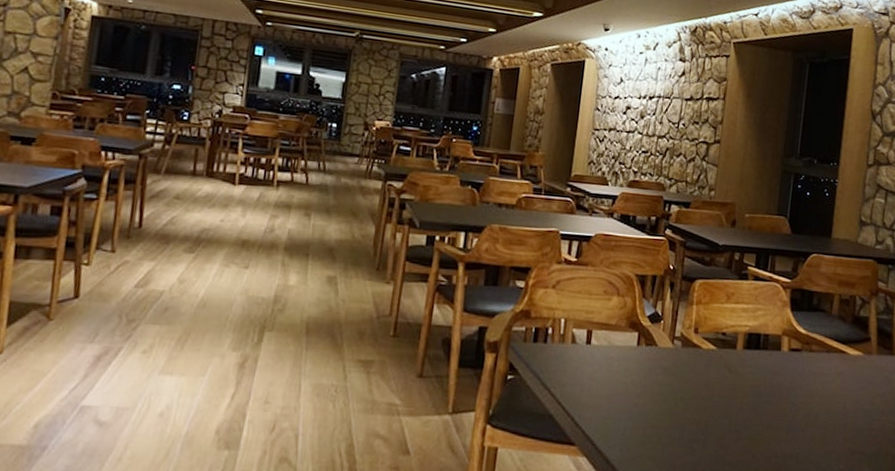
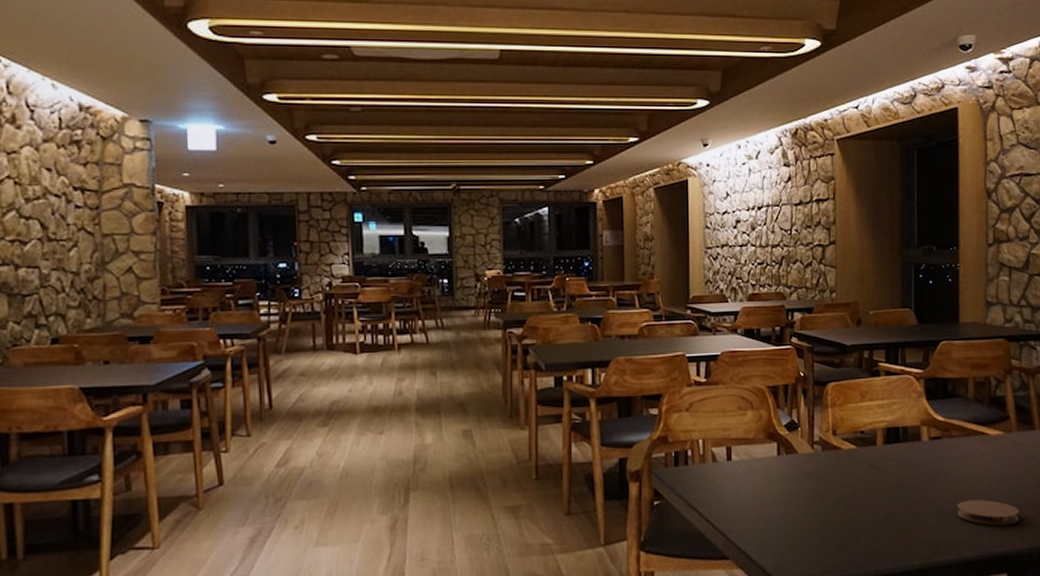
coaster: none [808,418,870,449] -> present [957,499,1019,526]

